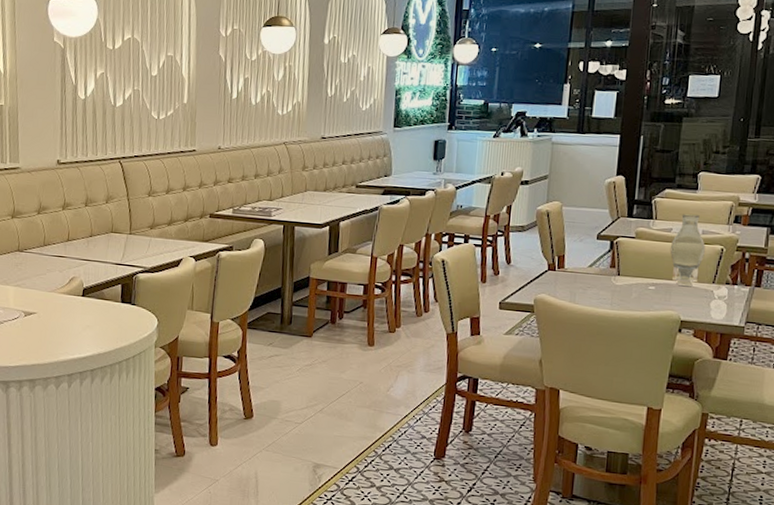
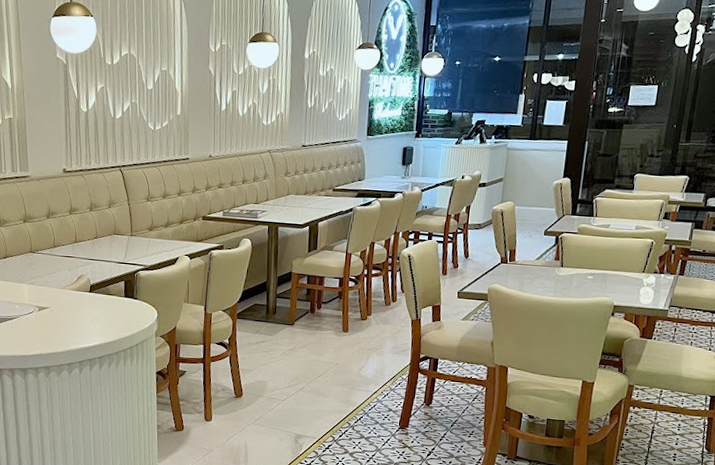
vase: present [670,214,705,287] -> none [607,211,638,276]

